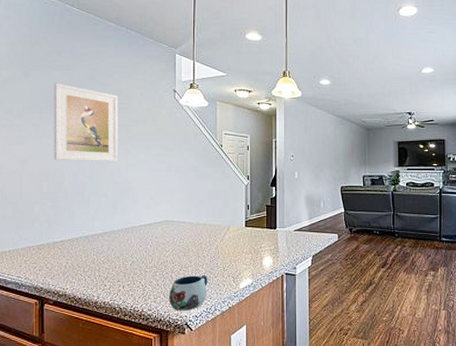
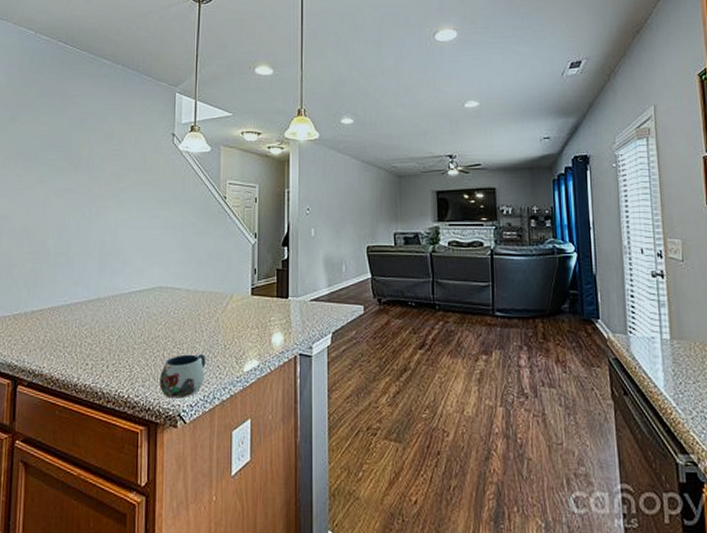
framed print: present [54,83,118,162] -> none [37,128,111,218]

